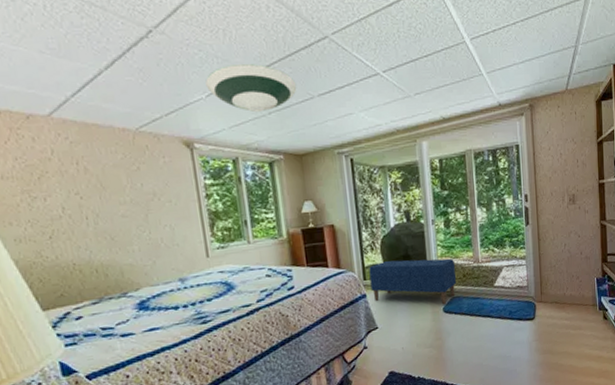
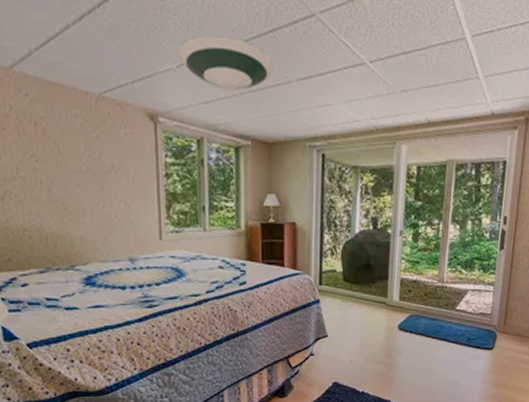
bench: present [369,258,456,305] -> none [326,269,417,322]

